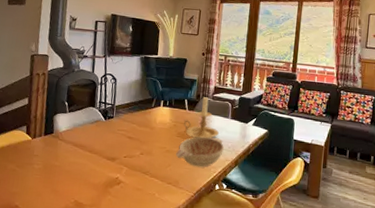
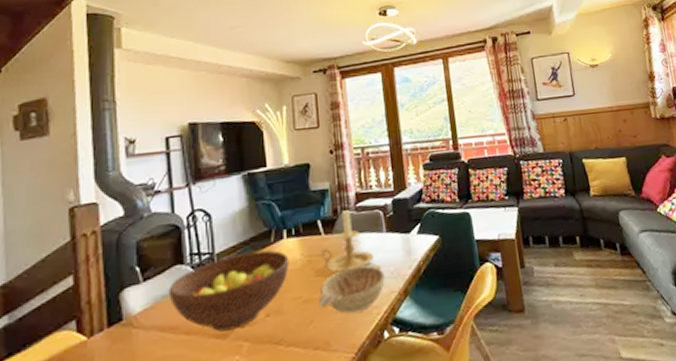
fruit bowl: none [83,109,162,157] -> present [168,250,290,332]

